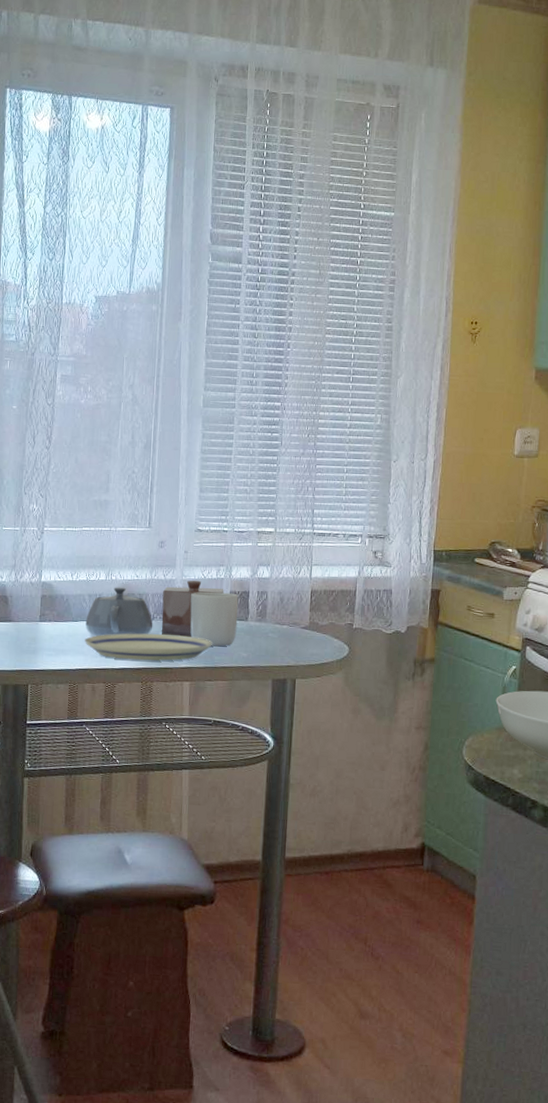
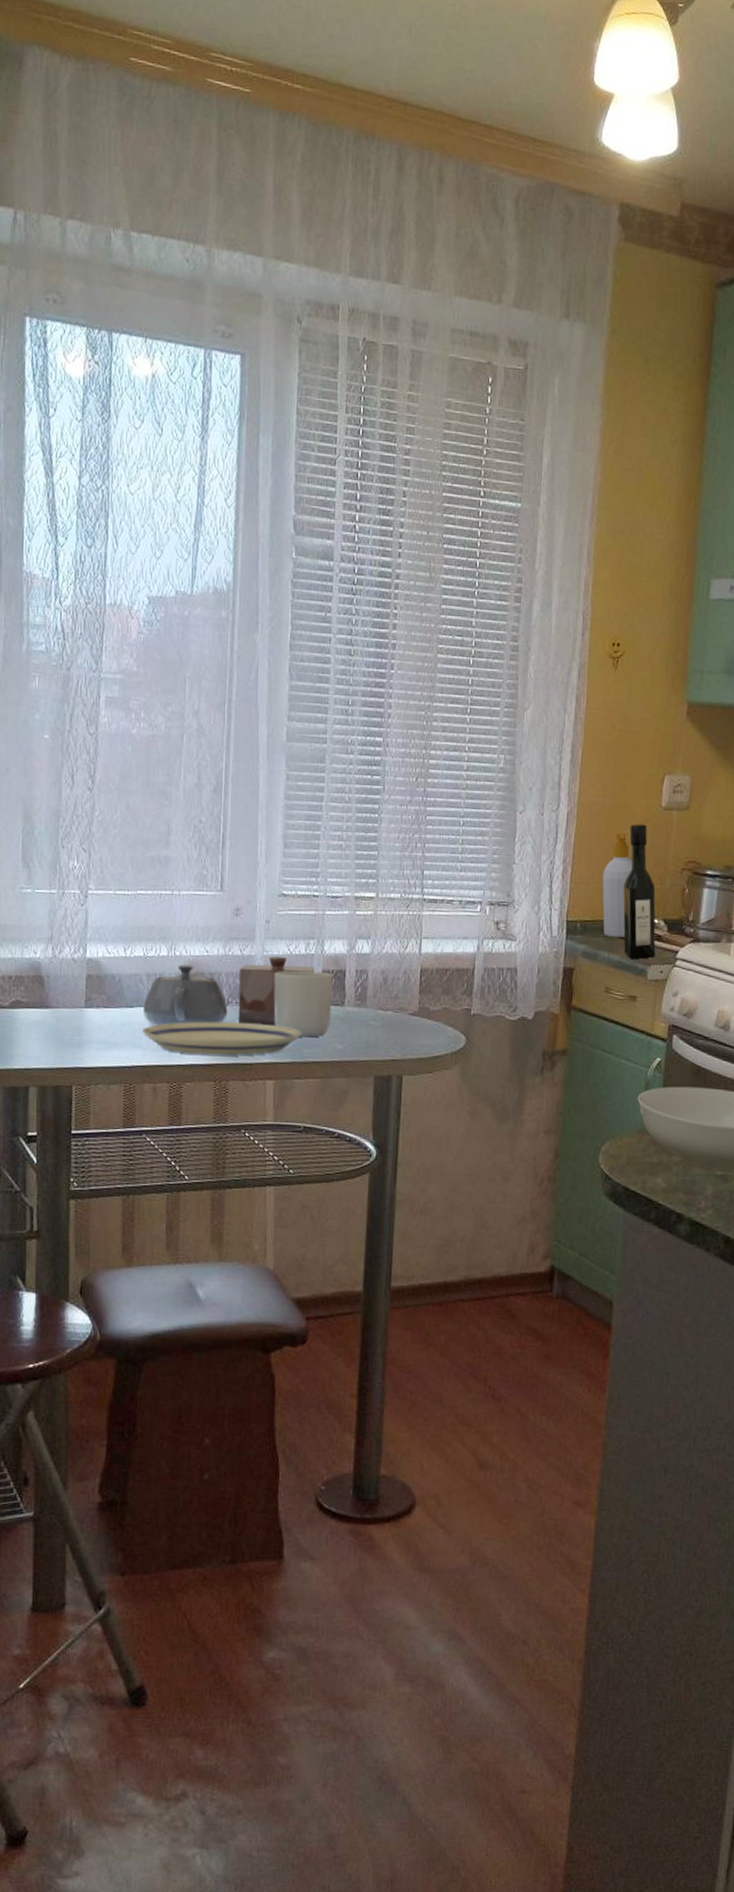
soap bottle: none [464,477,490,565] -> present [602,832,633,939]
bottle: none [482,469,511,583] -> present [623,824,656,960]

